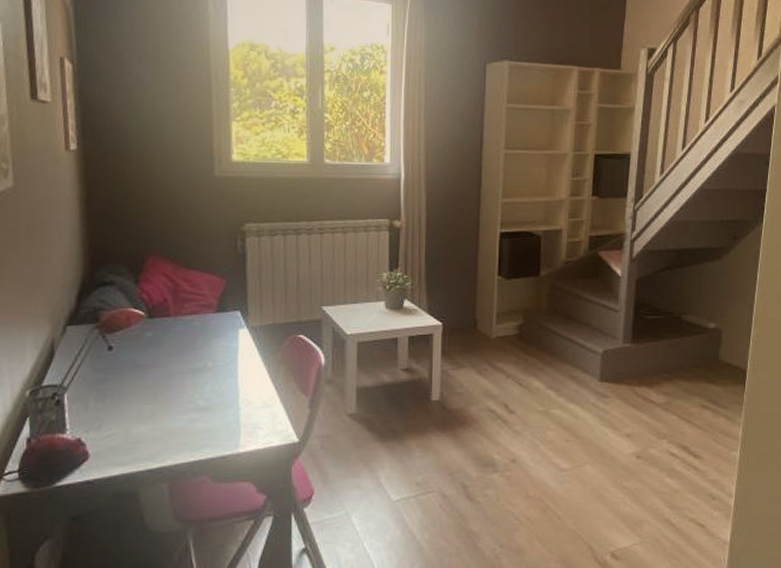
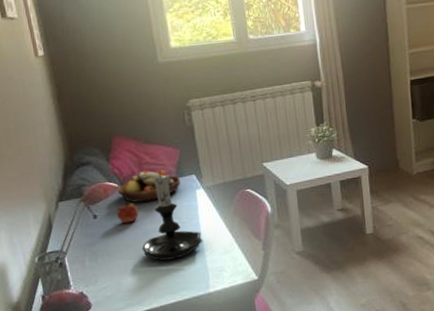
apple: none [138,334,165,360] -> present [117,202,139,224]
fruit bowl: none [142,299,222,336] -> present [117,169,181,203]
candle holder: none [162,302,239,409] -> present [141,171,203,261]

